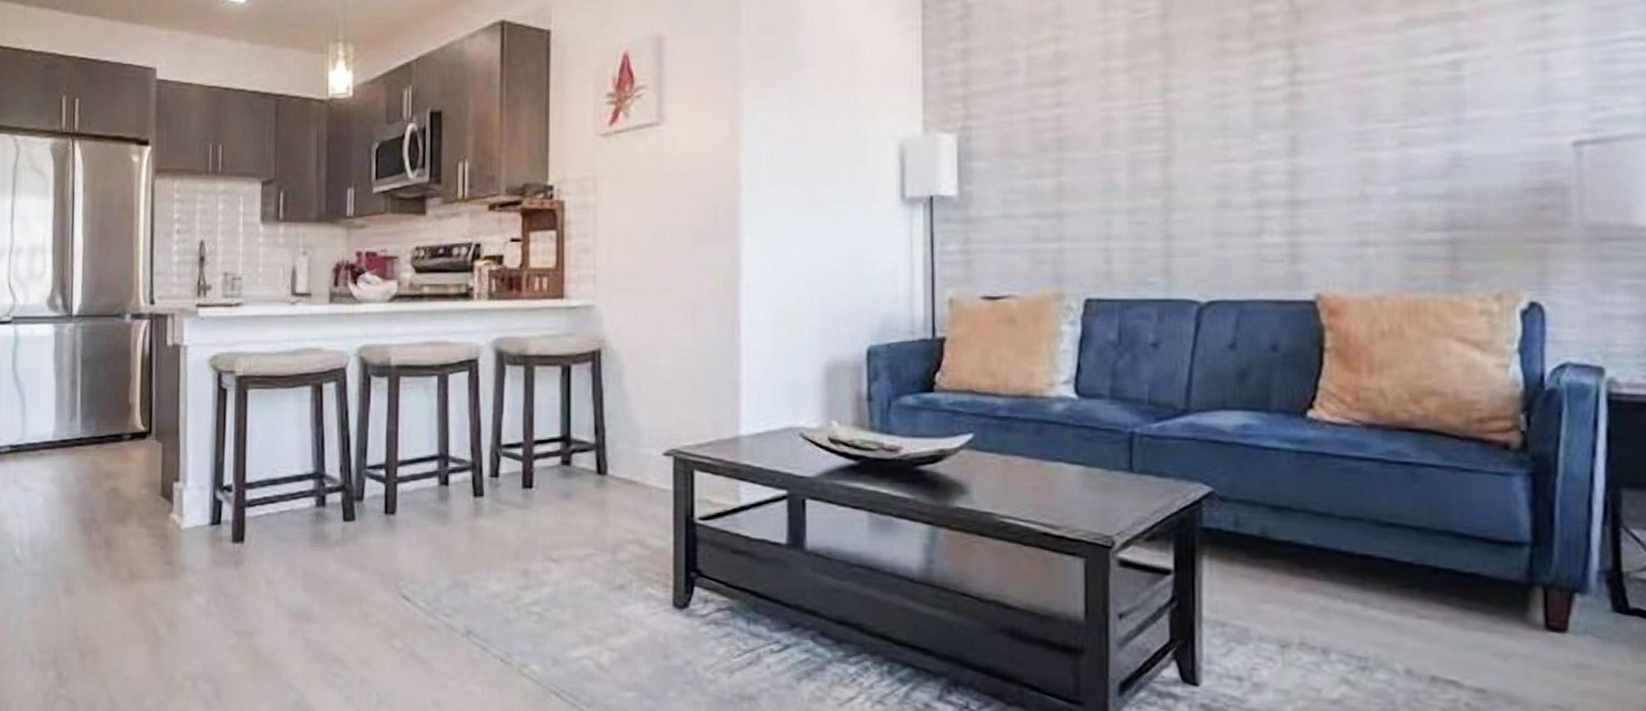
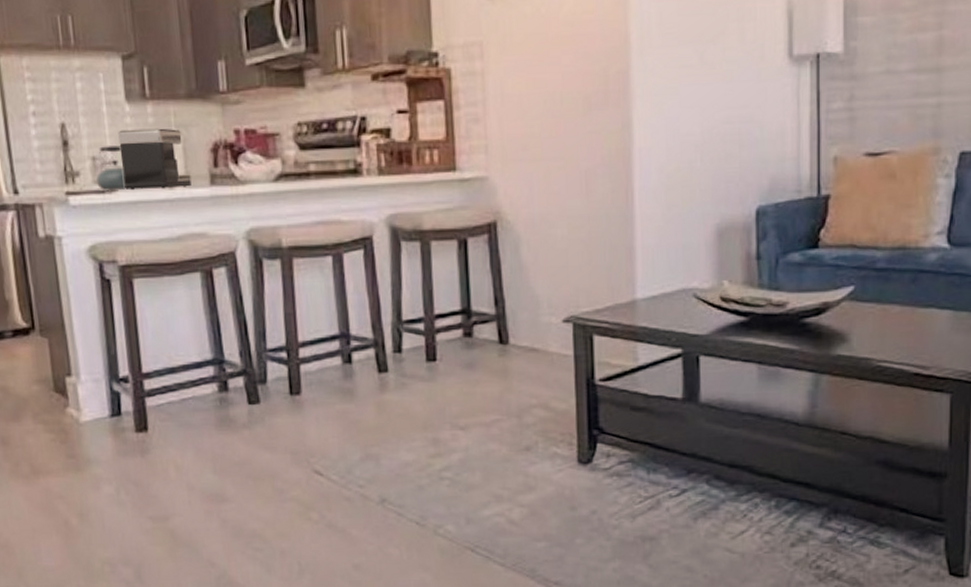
kettle: none [225,263,252,304] -> present [95,145,126,190]
coffee maker: none [250,248,312,305] -> present [118,128,192,191]

